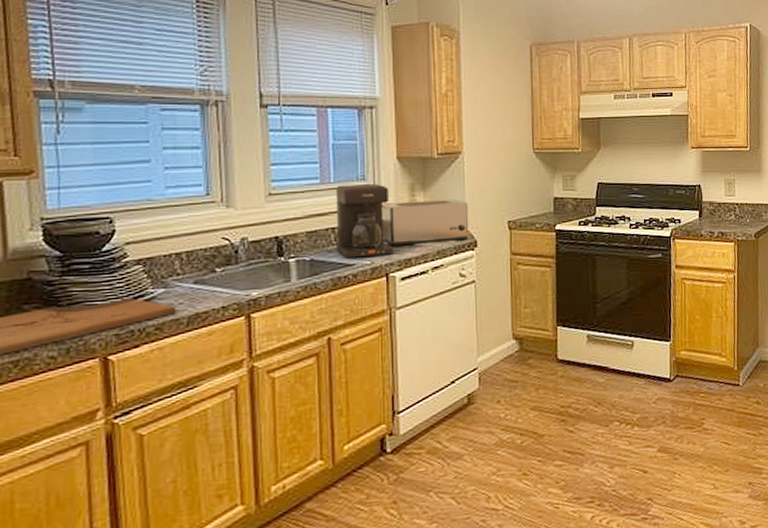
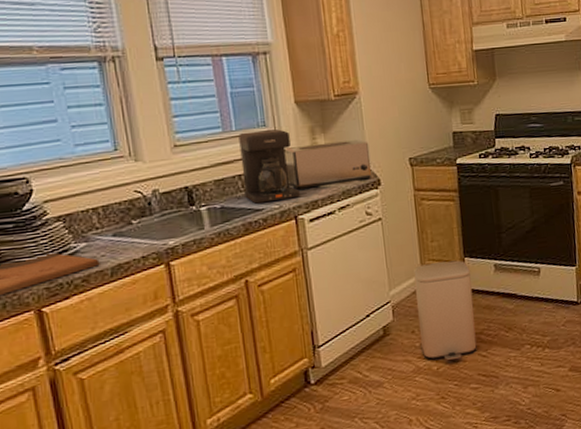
pedal bin: none [504,328,564,435] -> present [414,260,477,361]

